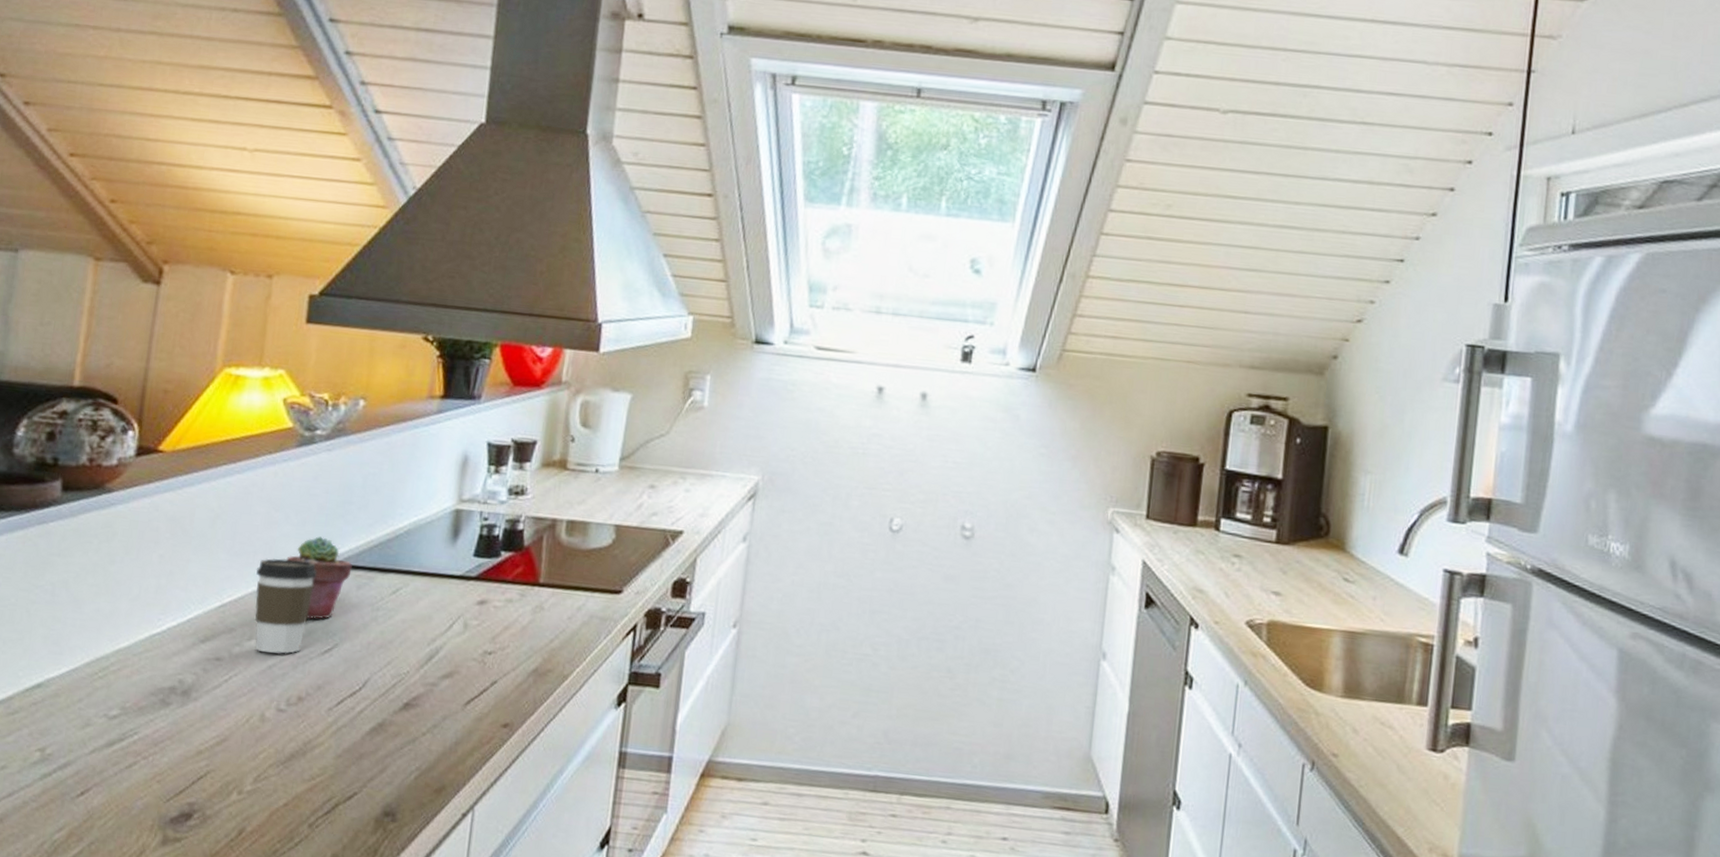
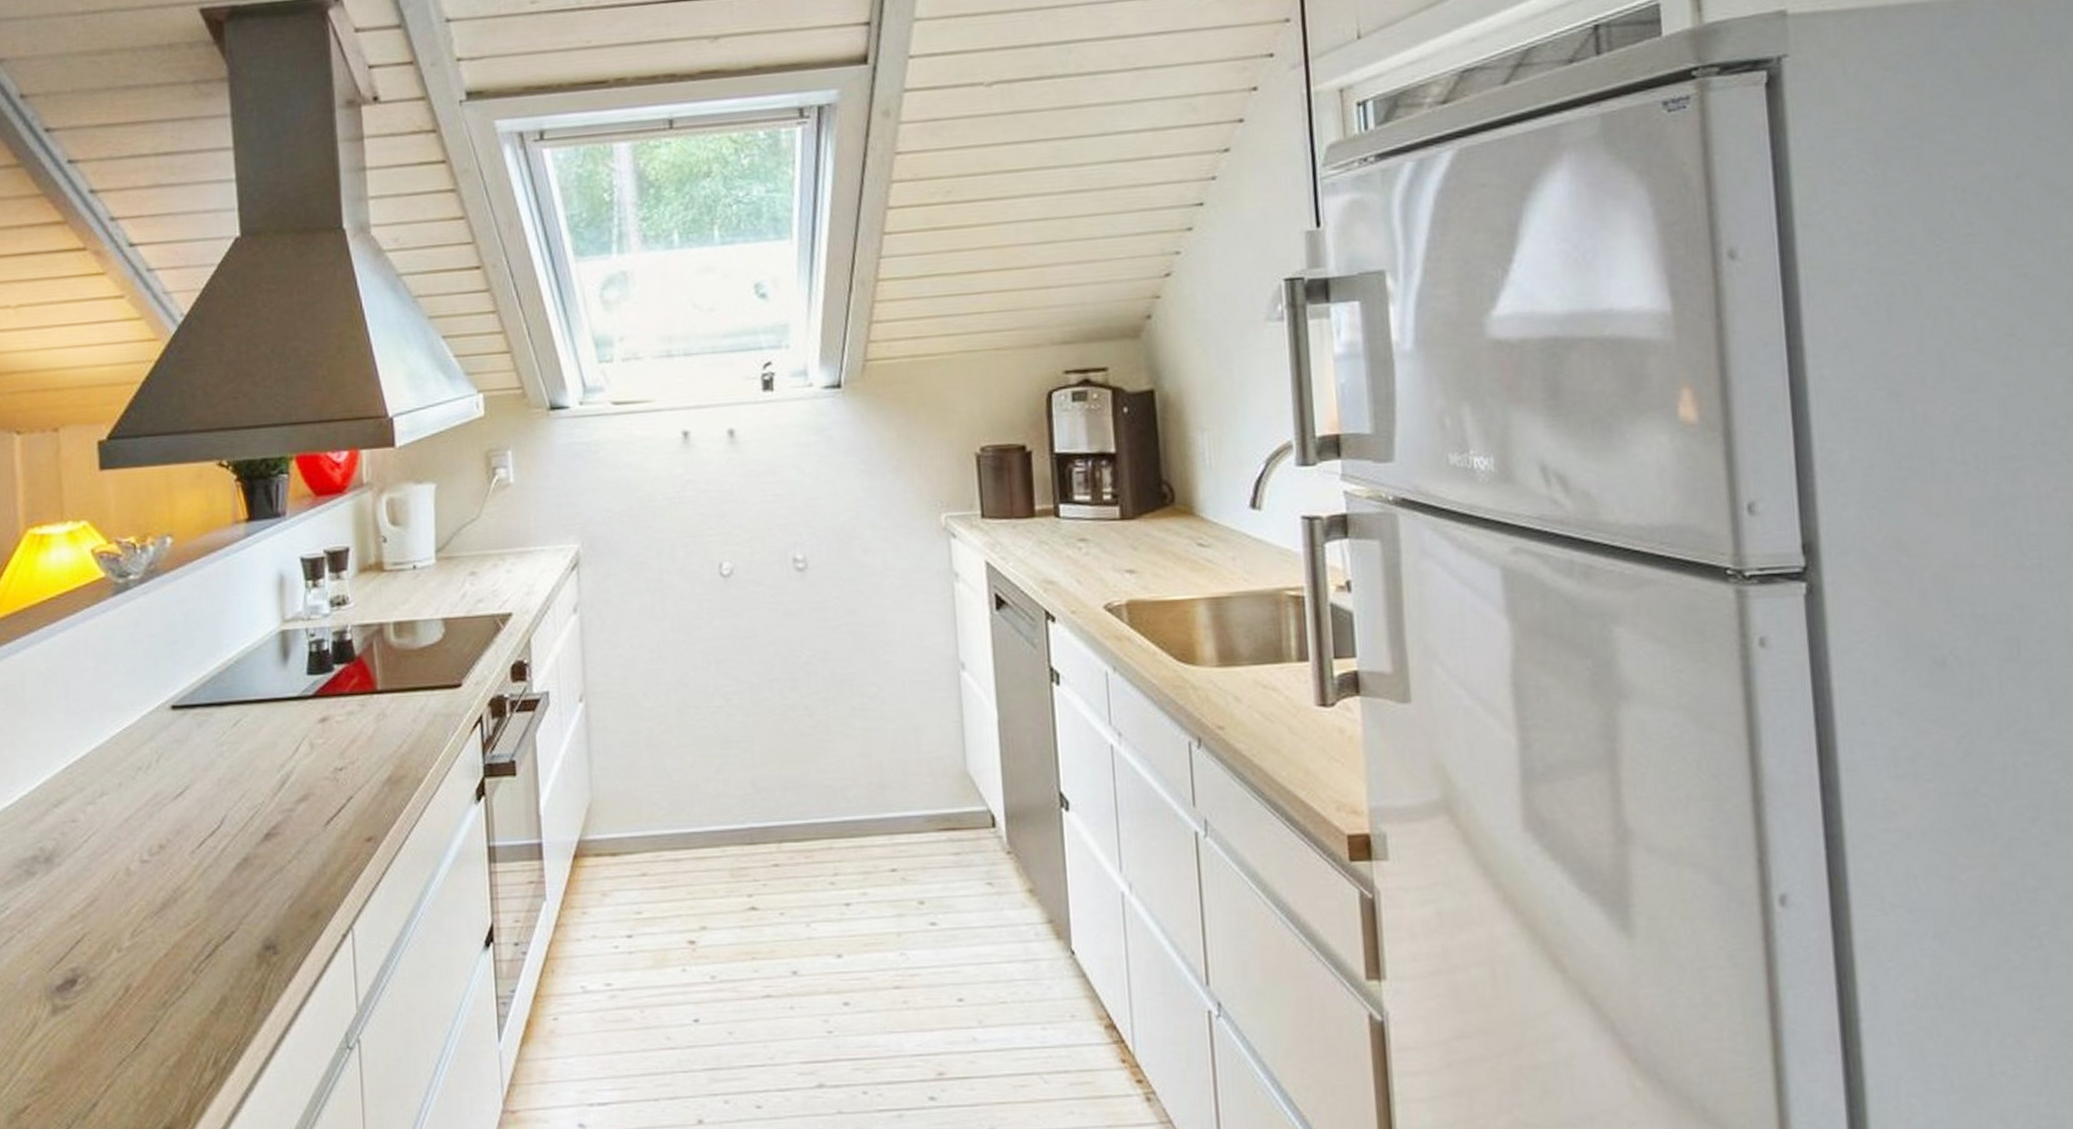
coffee cup: present [254,558,317,654] -> none [95,708,156,806]
potted succulent: present [286,536,353,620] -> none [123,681,189,766]

